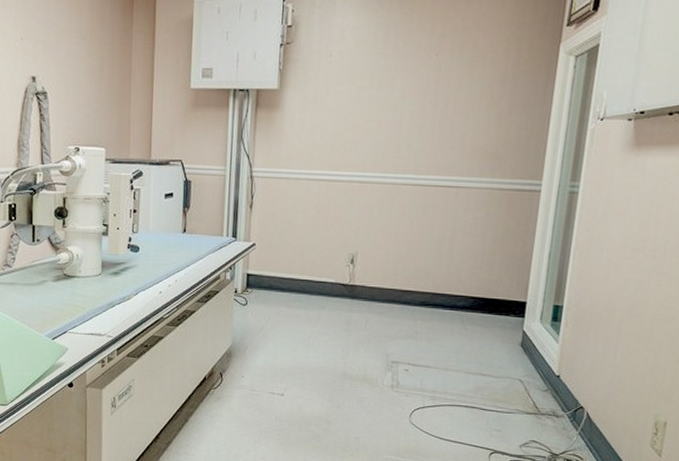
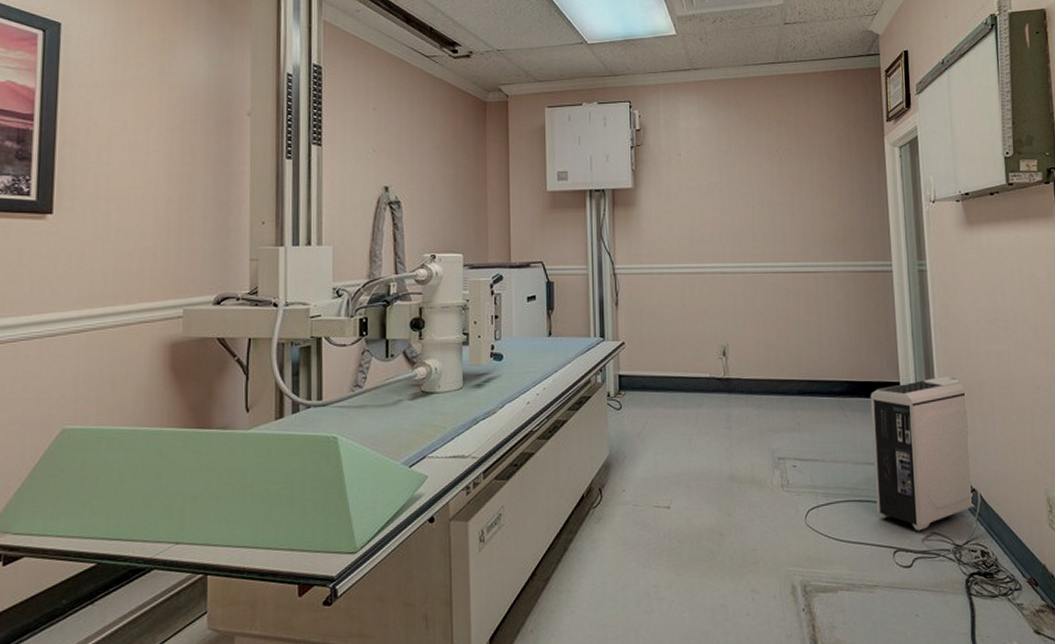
air purifier: none [480,299,593,438] -> present [870,376,978,531]

